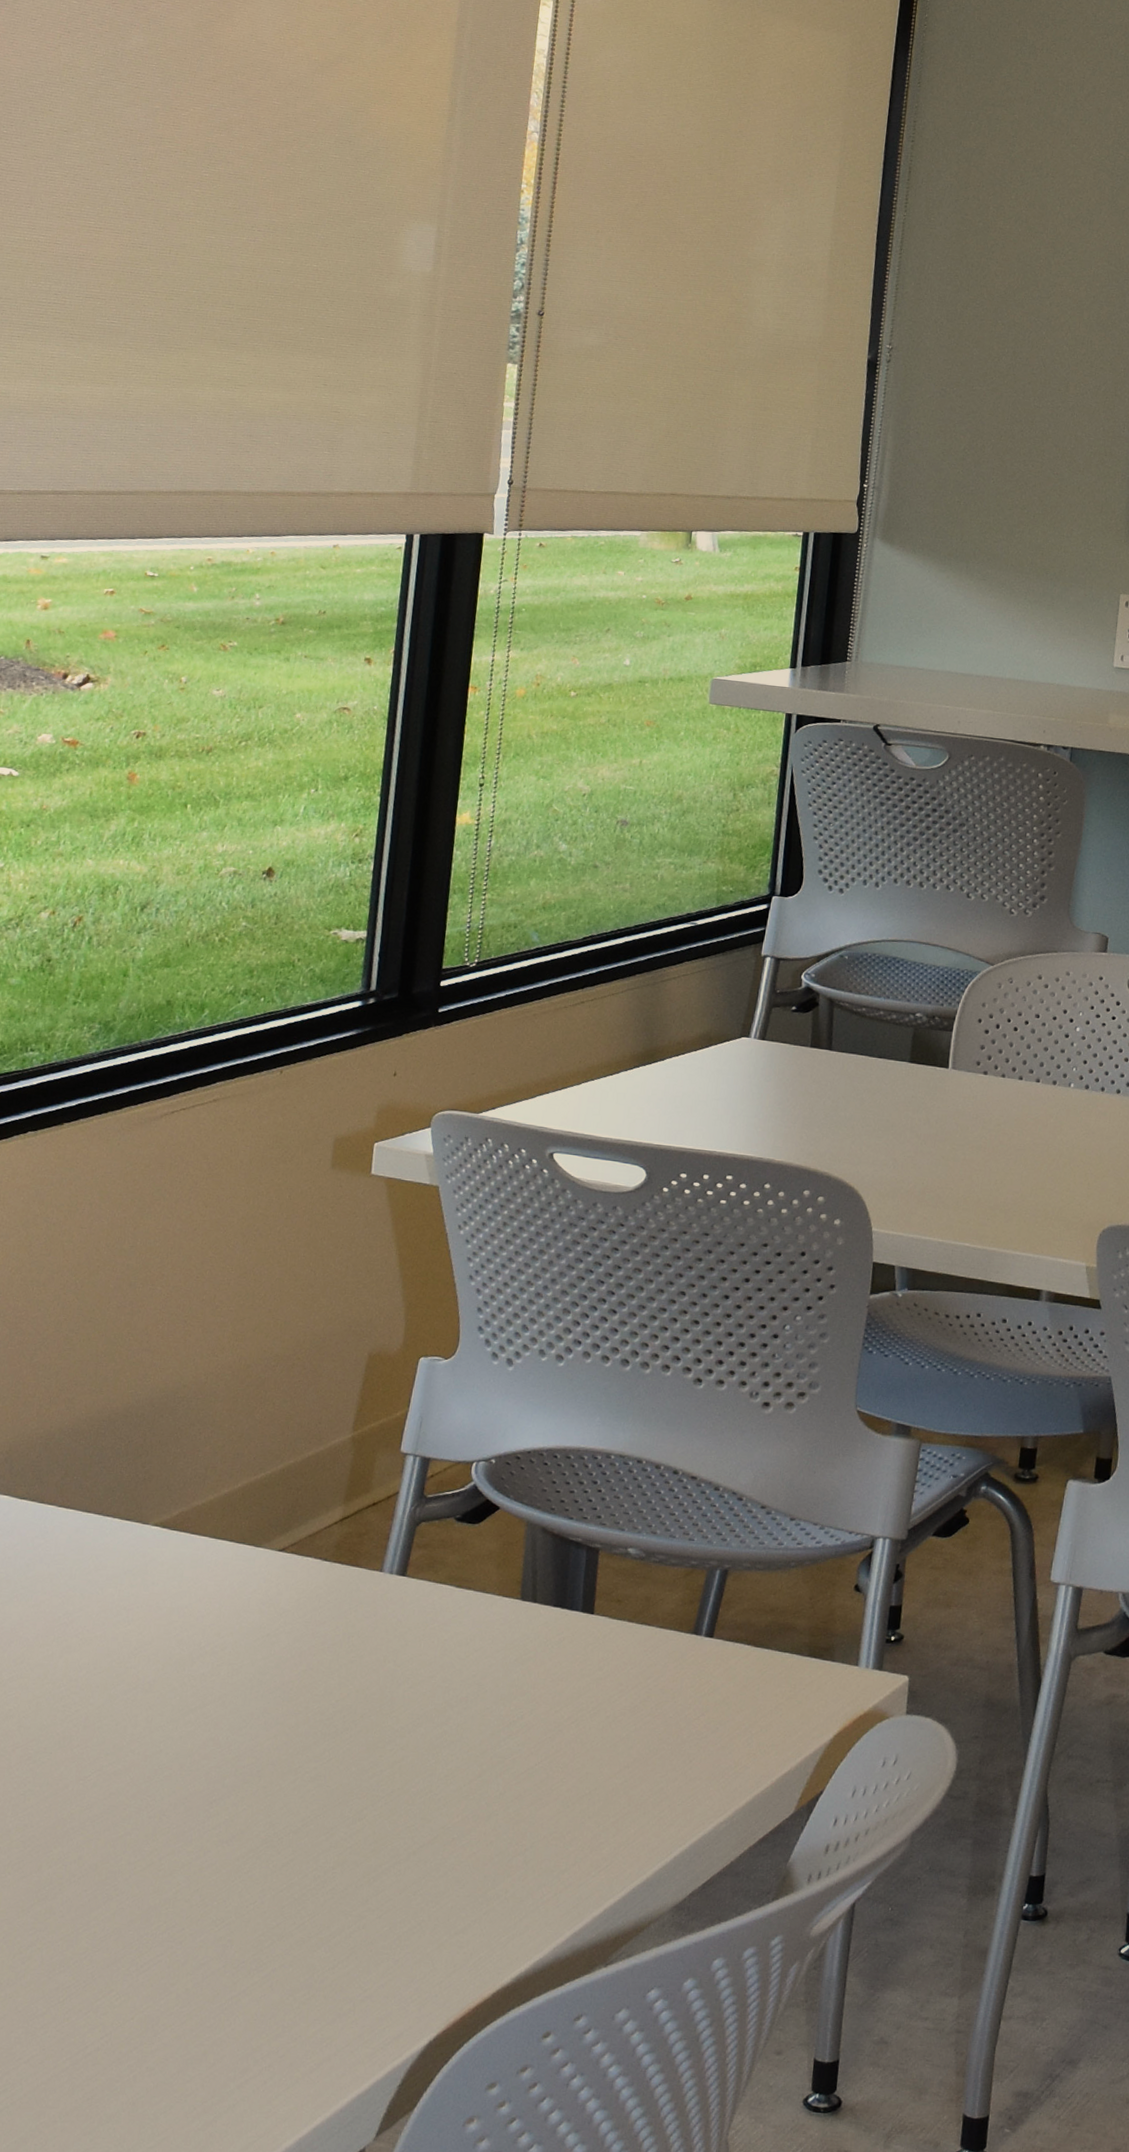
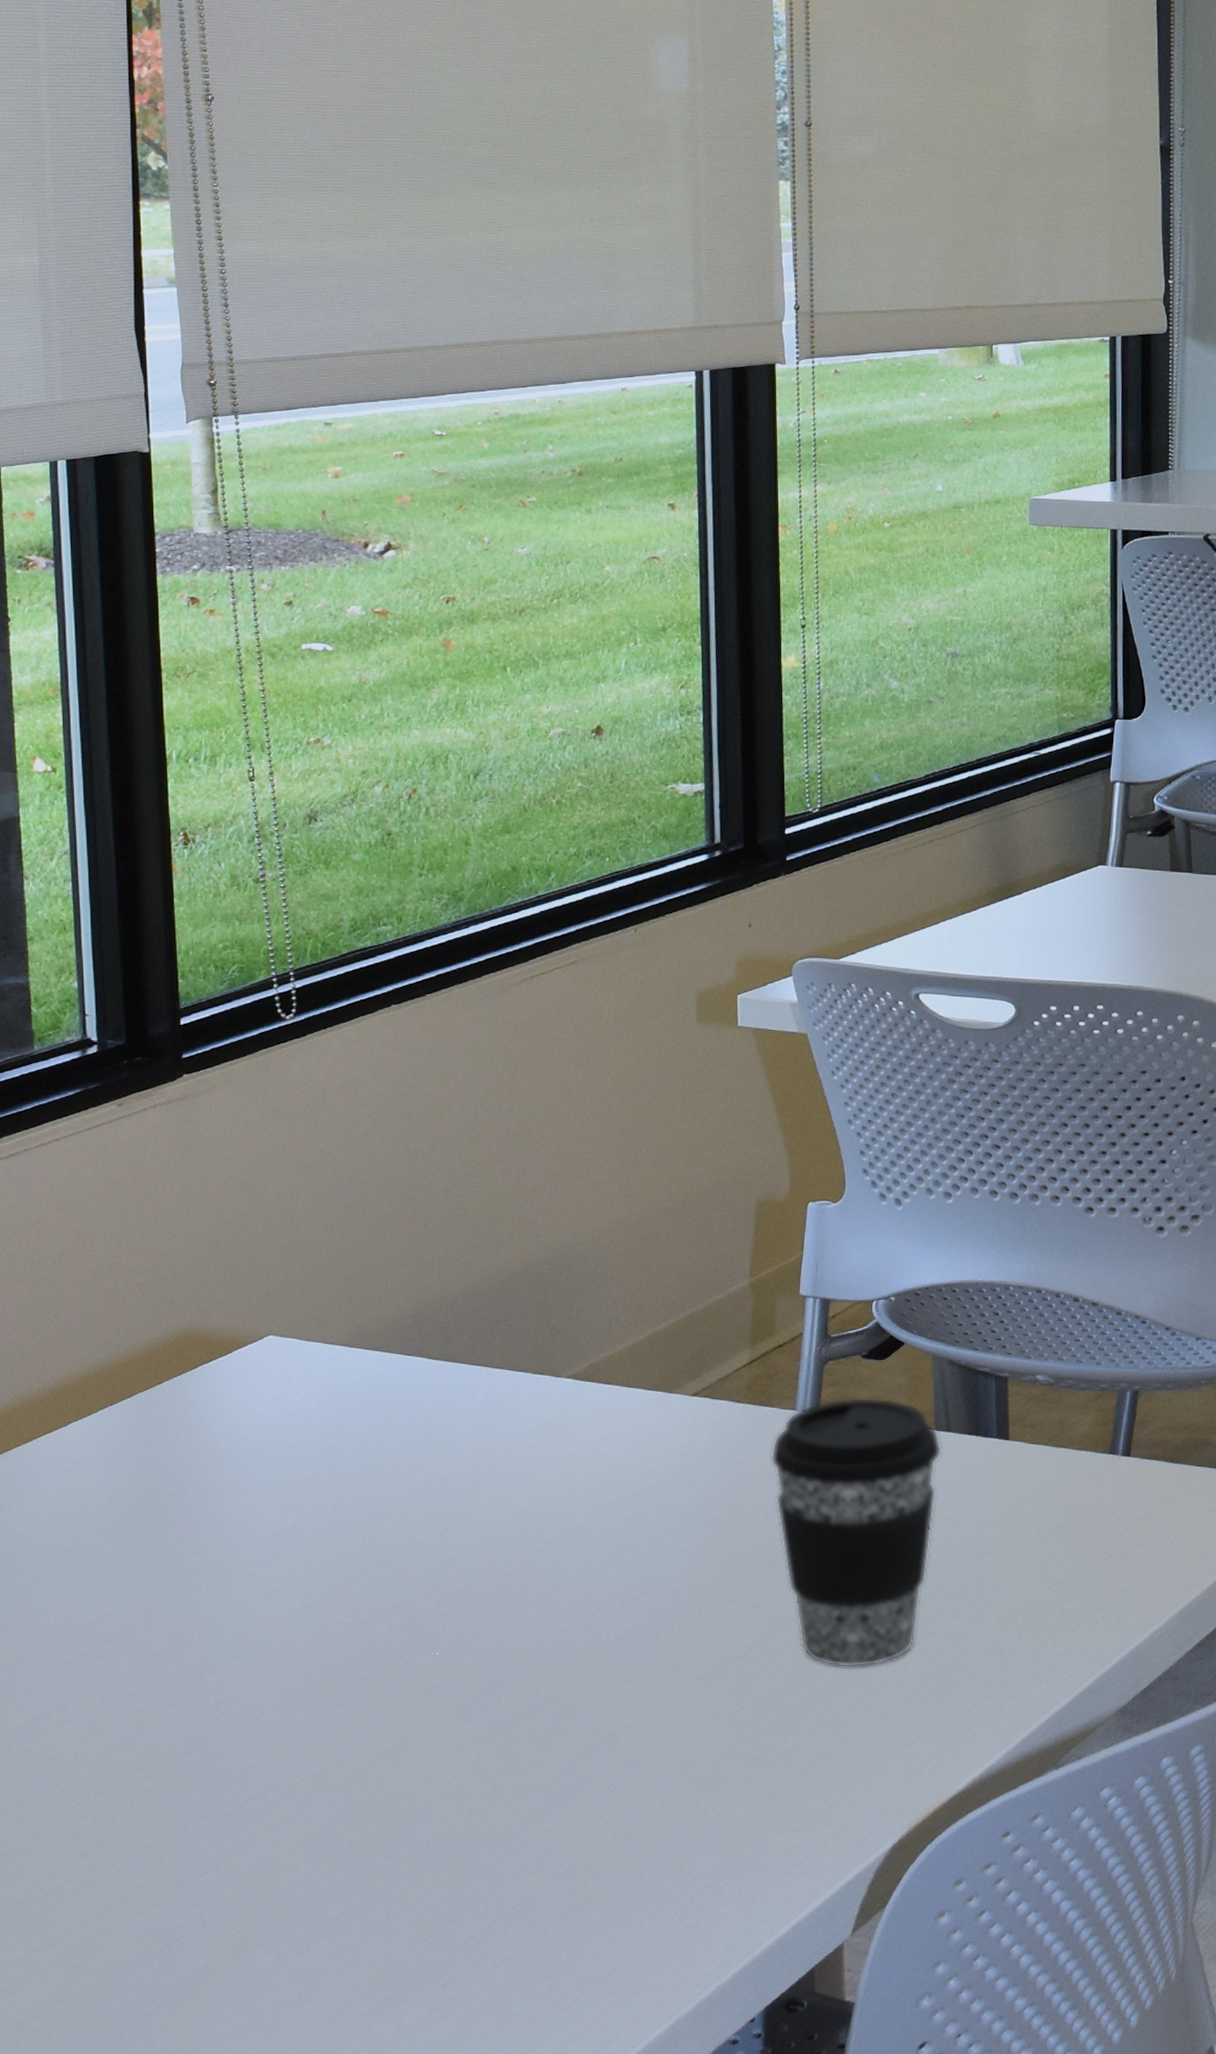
coffee cup: none [351,1561,526,1849] -> present [771,1397,942,1668]

